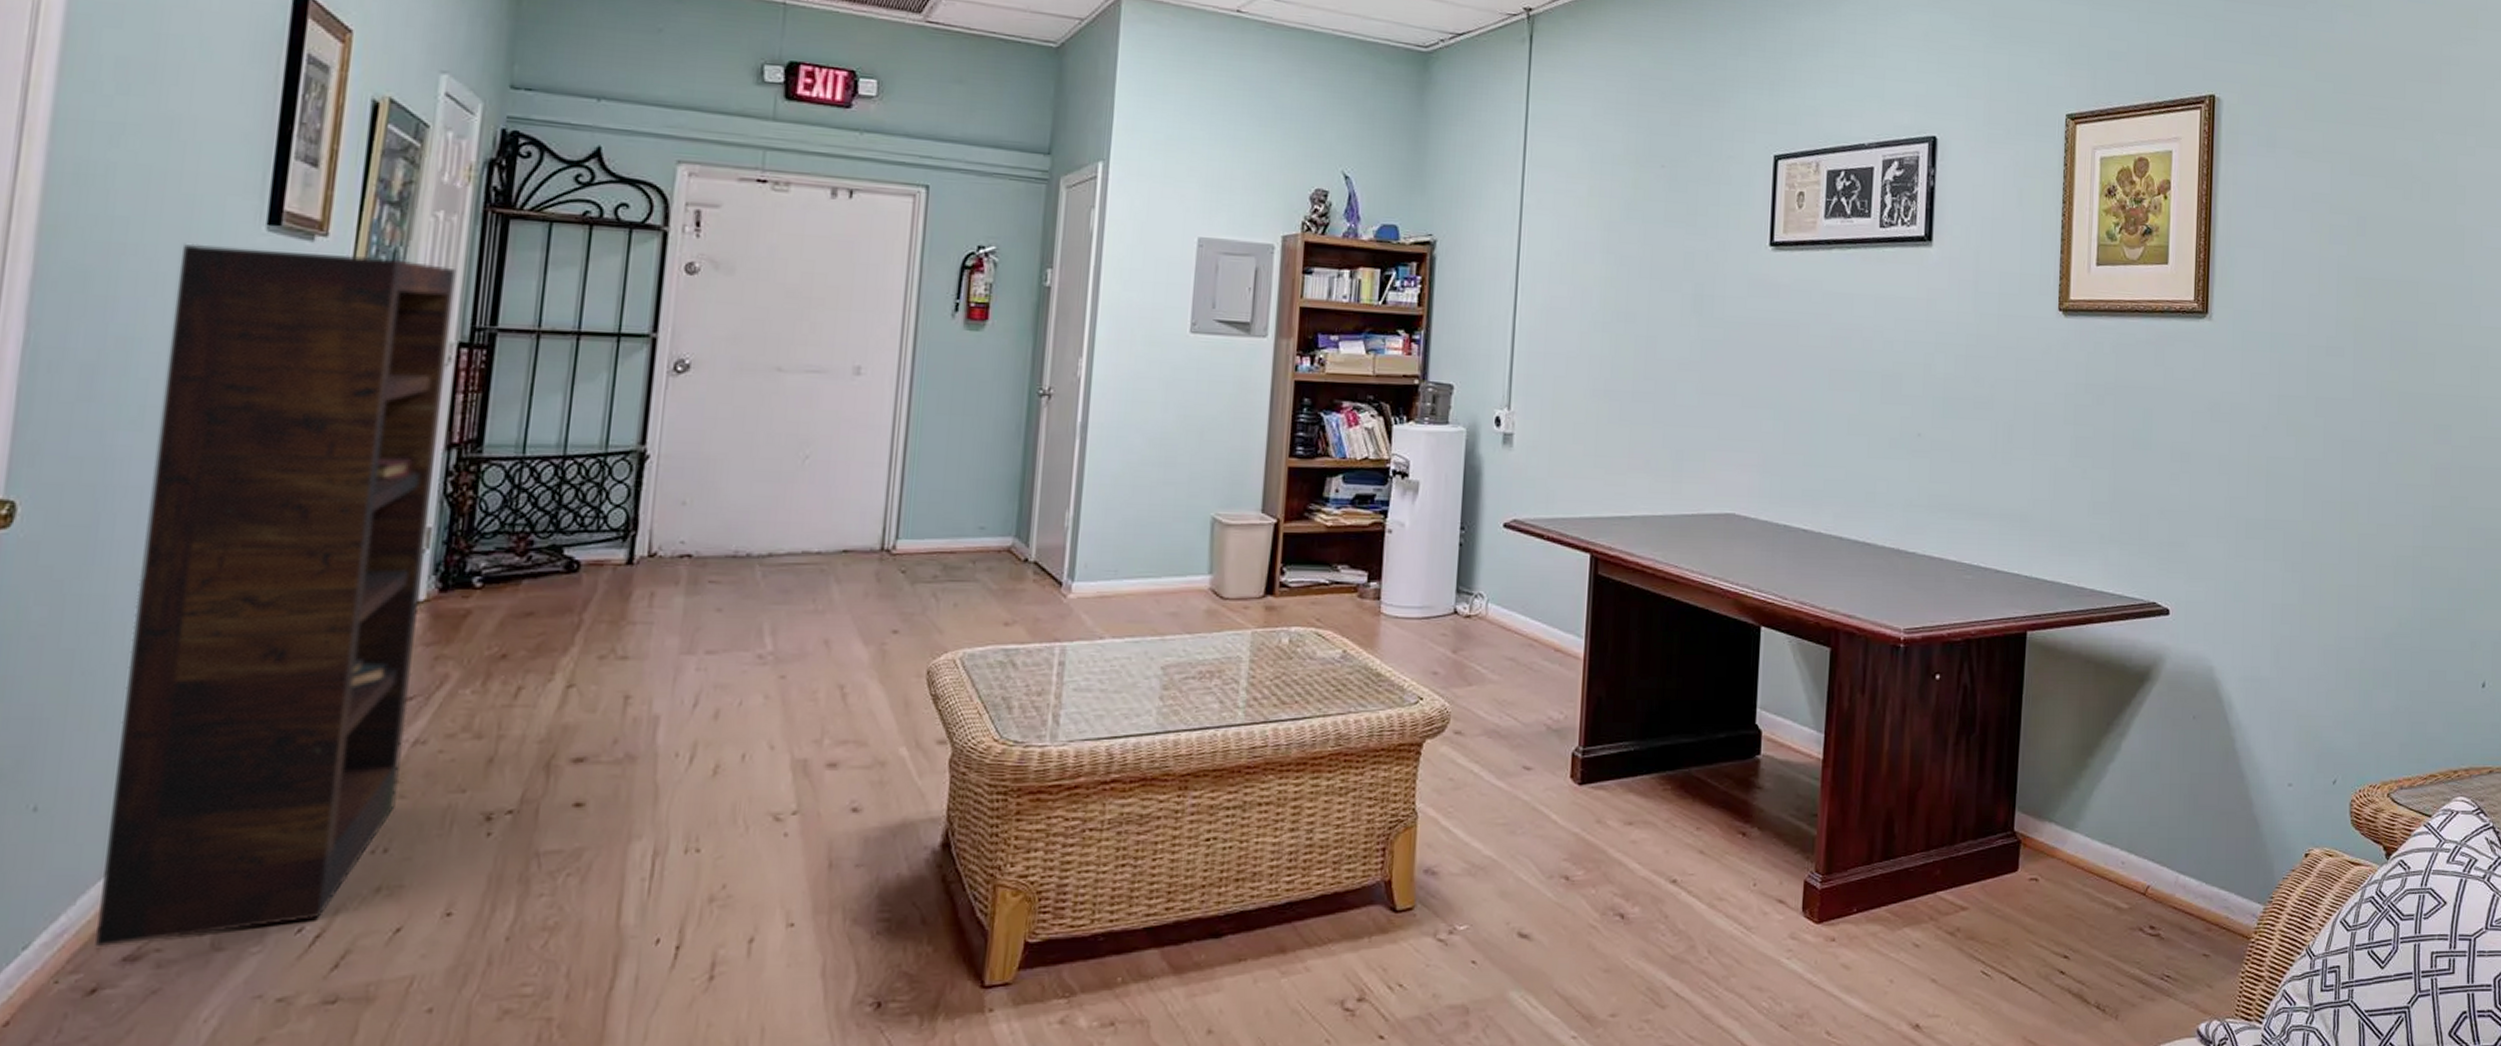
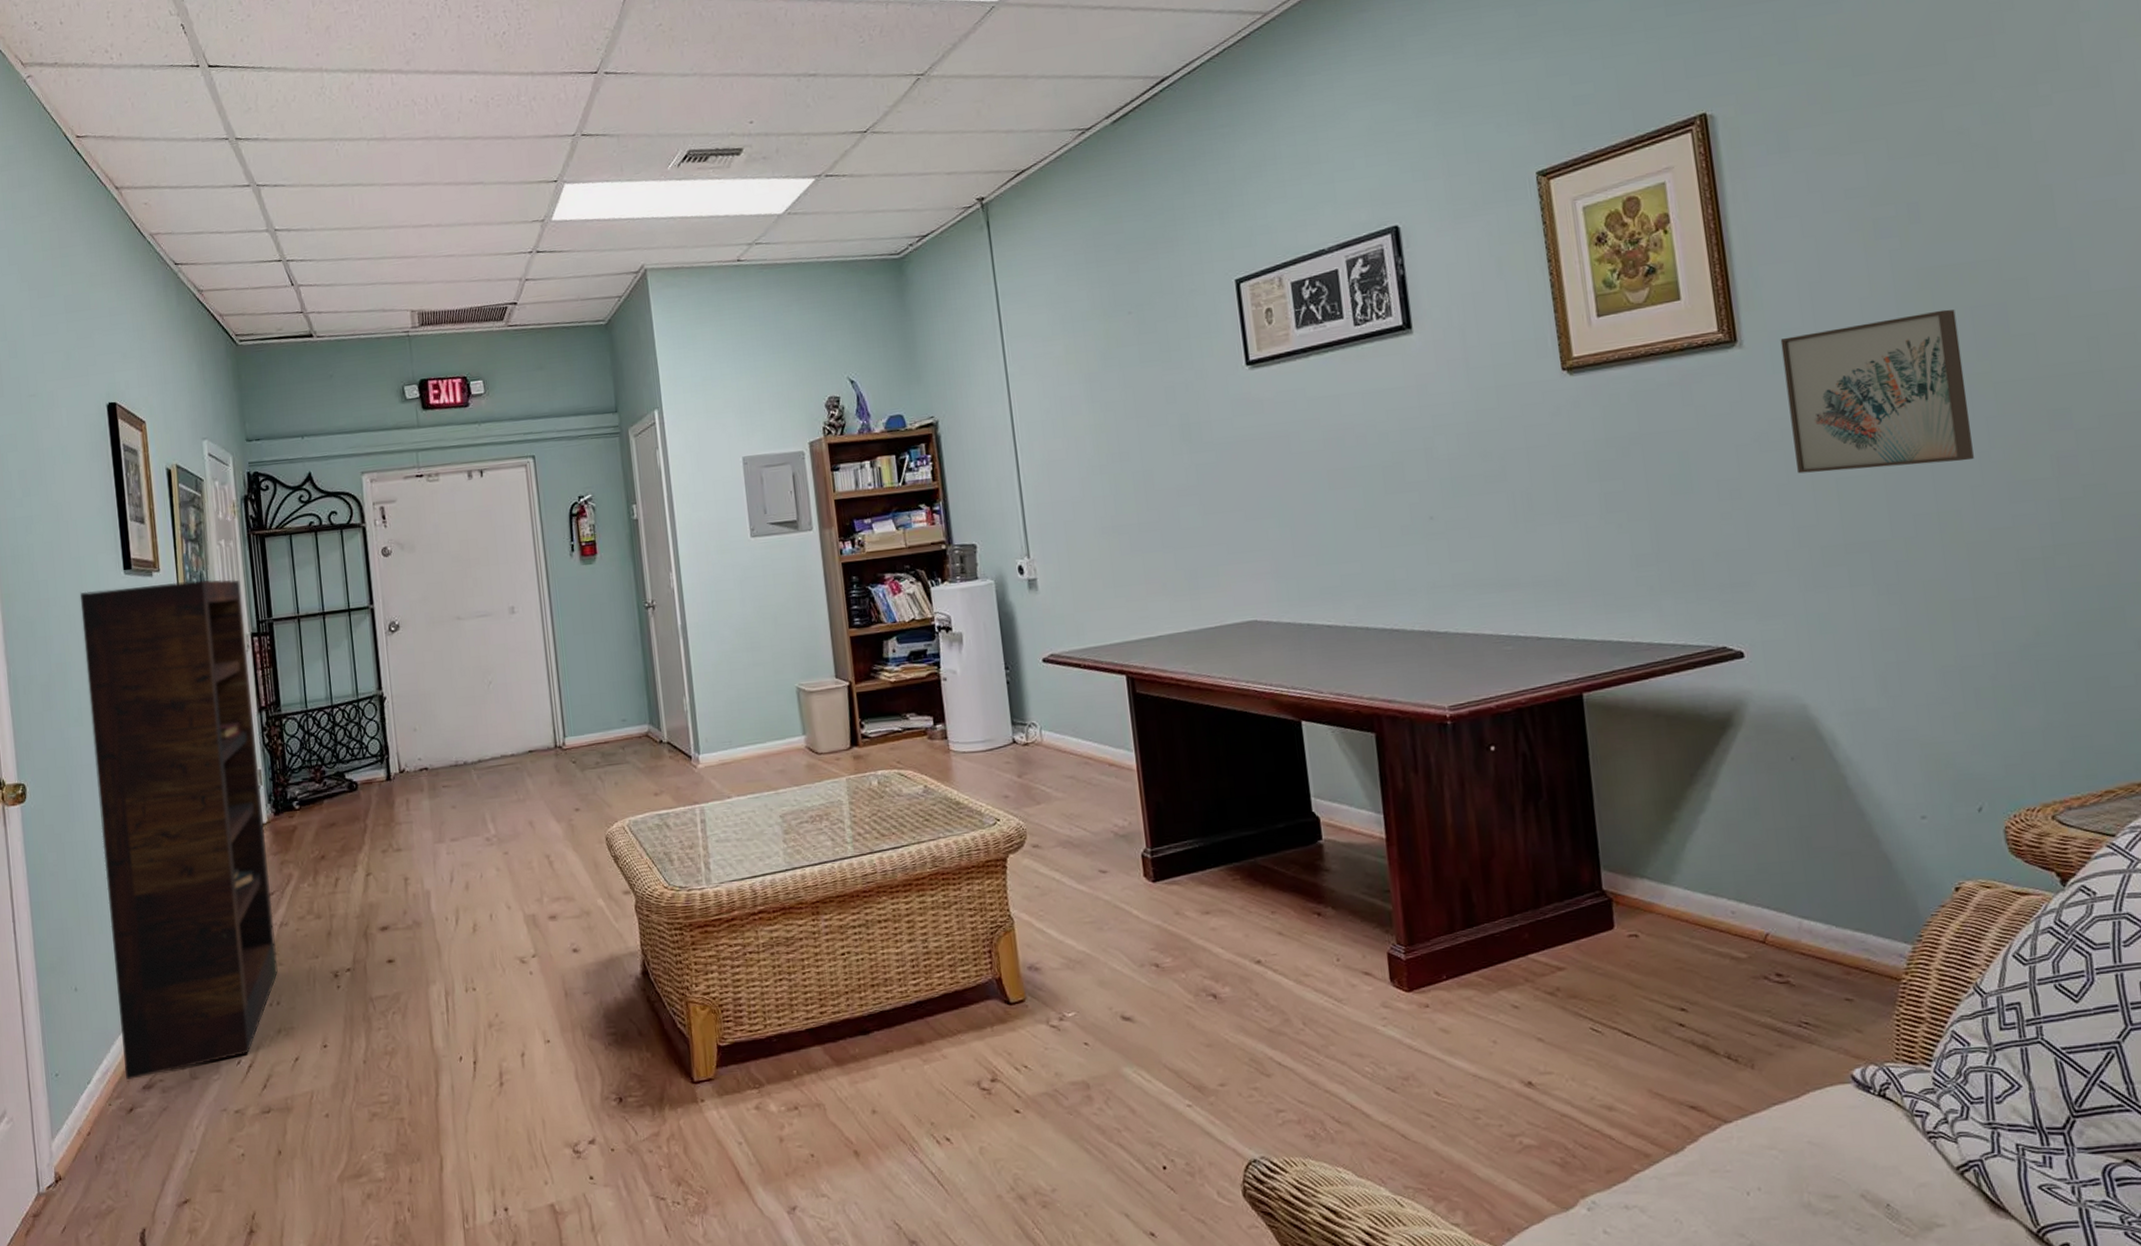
wall art: none [2238,318,2380,459] -> present [1780,309,1974,474]

